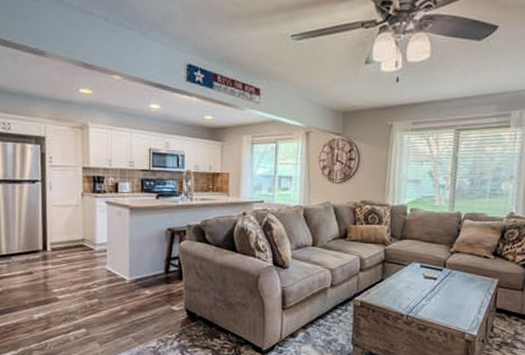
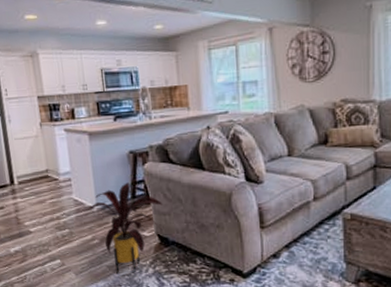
house plant: none [115,258,195,346] -> present [83,182,163,273]

